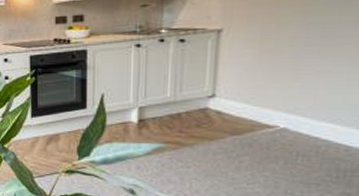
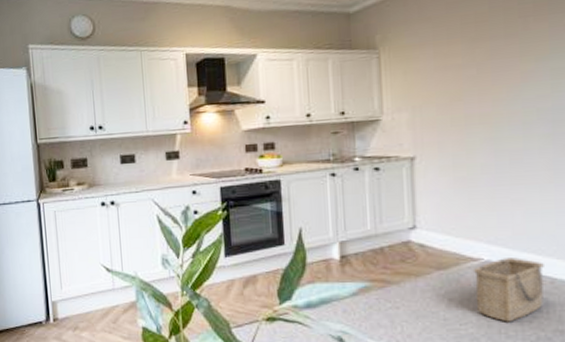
basket: none [267,126,341,184] -> present [472,257,544,322]

